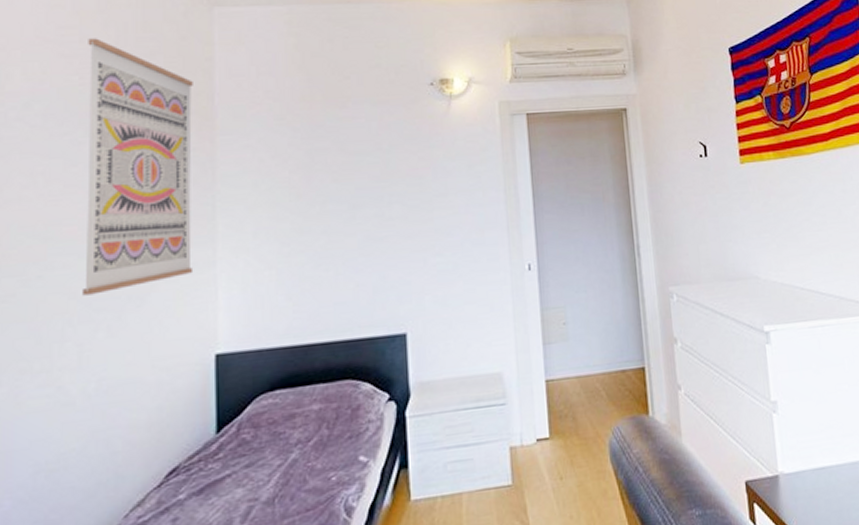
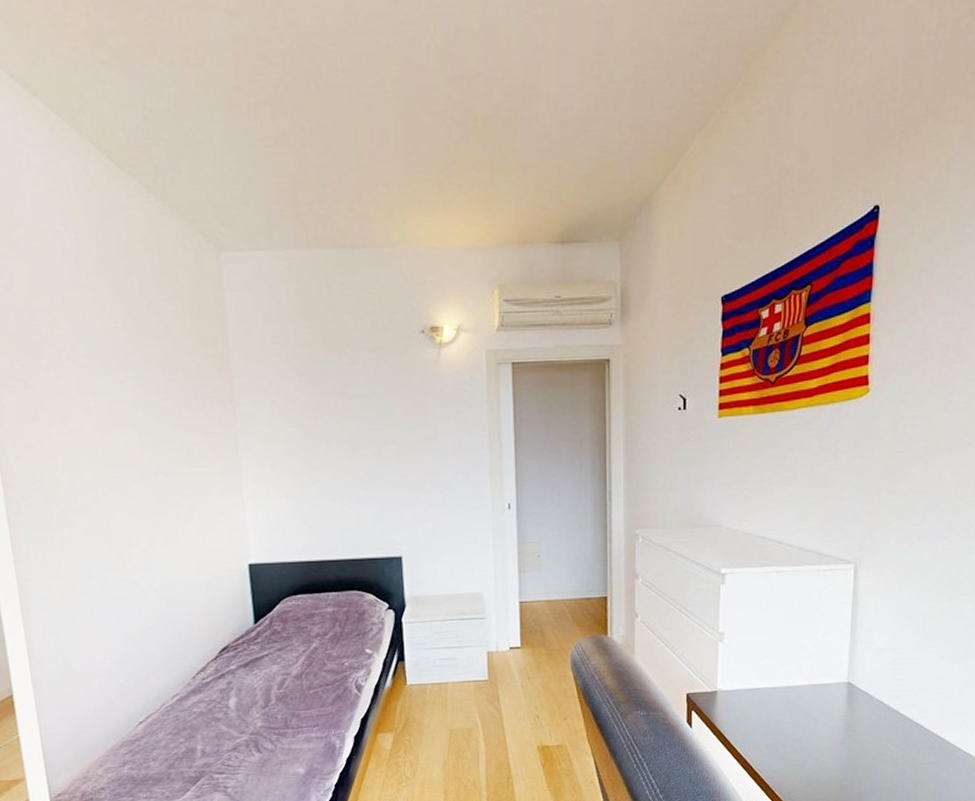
wall art: present [83,38,194,296] -> none [115,283,225,512]

